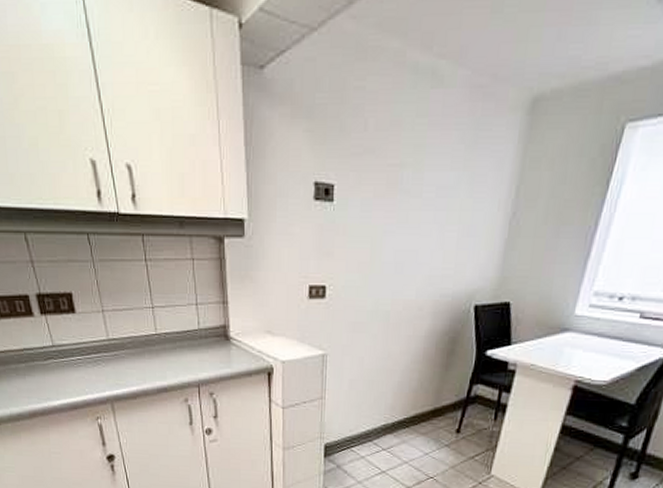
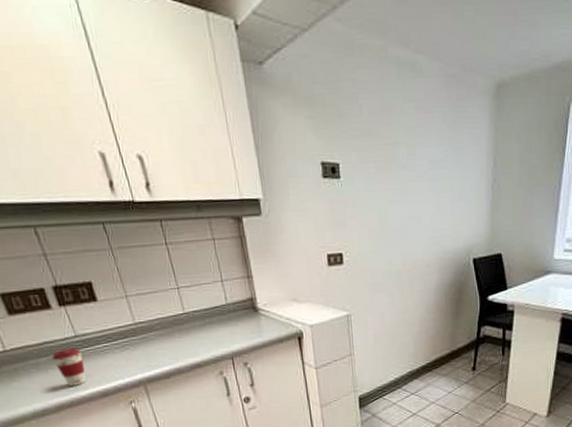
coffee cup: none [30,357,59,395] -> present [51,347,86,386]

